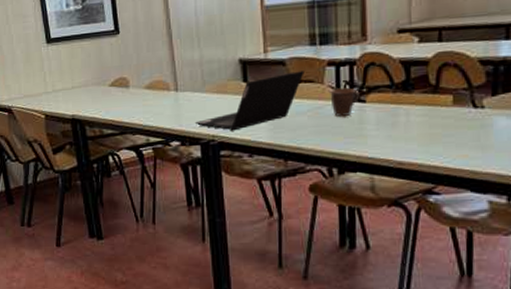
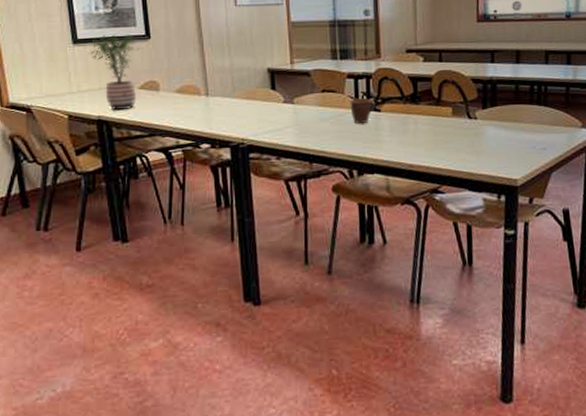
potted plant: none [61,30,109,108] -> present [88,34,140,110]
laptop computer: present [194,71,304,131] -> none [224,82,327,135]

